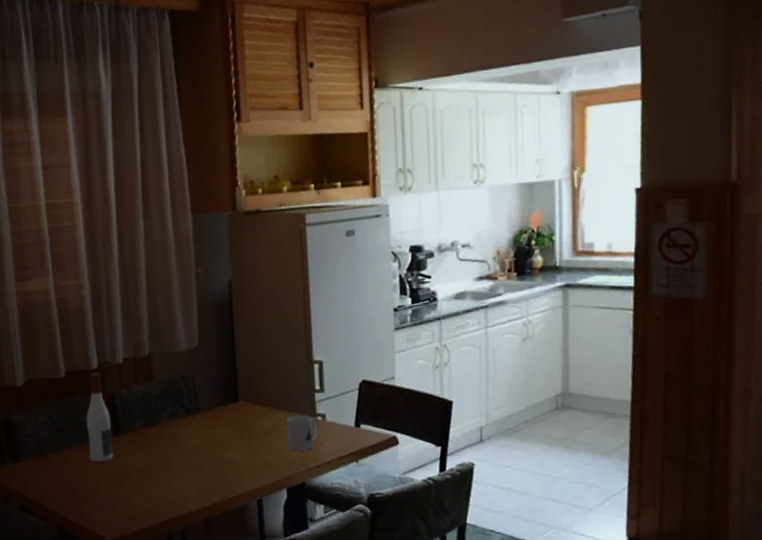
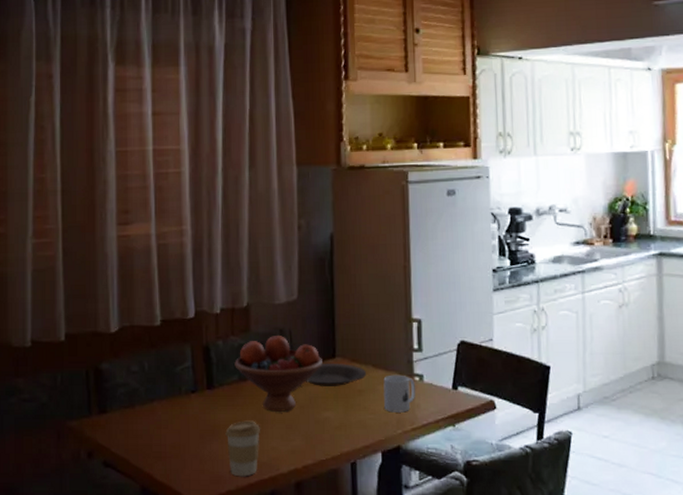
wine bottle: present [86,373,113,462] -> none [179,322,205,417]
coffee cup: none [134,464,168,516] -> present [225,420,260,477]
fruit bowl: none [139,382,226,456] -> present [234,336,322,413]
plate: none [210,406,270,429] -> present [306,362,367,386]

